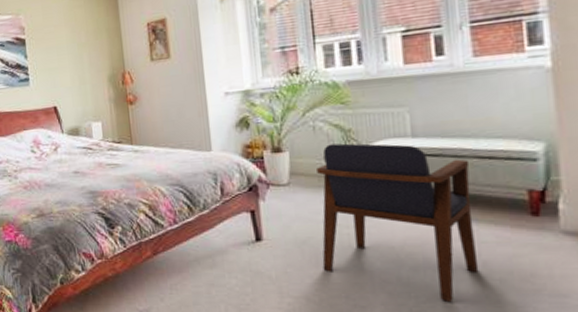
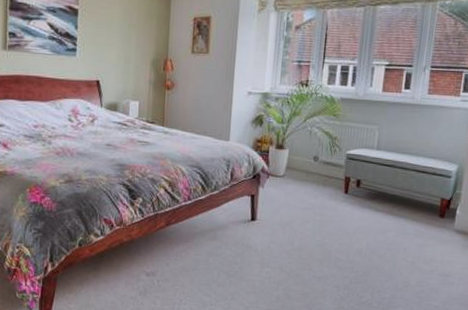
armchair: present [317,143,479,301] -> none [297,147,410,276]

